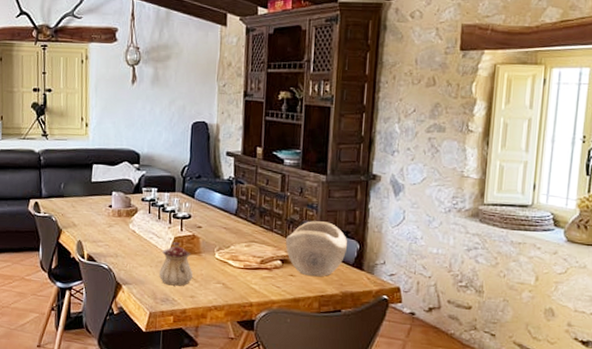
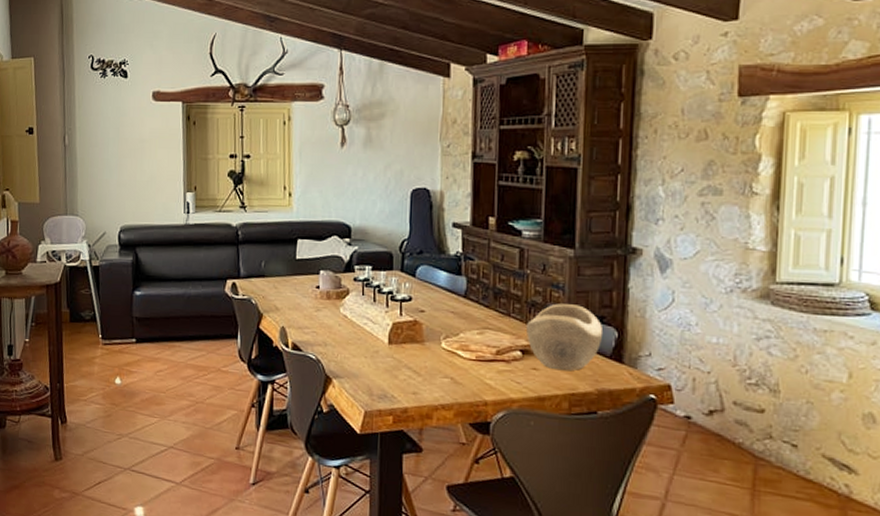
teapot: present [159,241,194,286] -> none [376,327,416,381]

